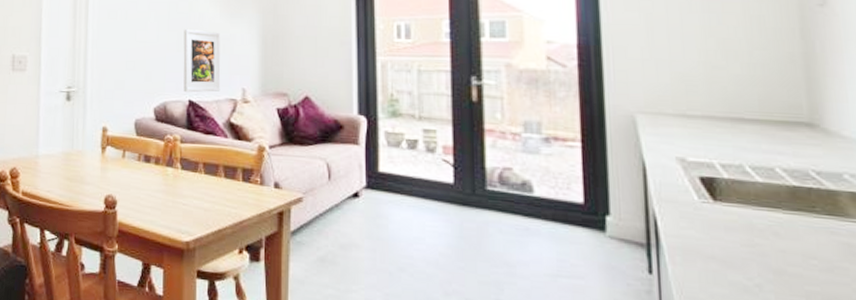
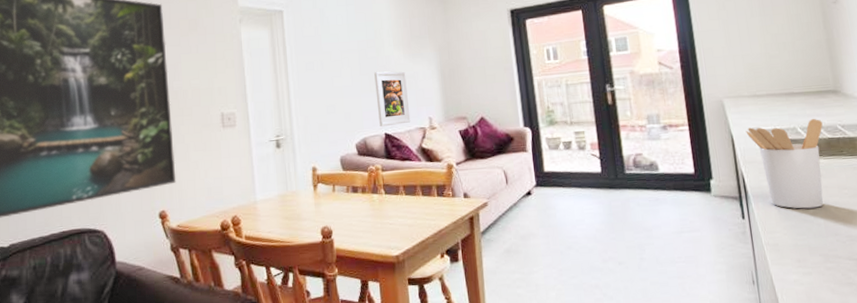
utensil holder: none [665,156,786,278] -> present [745,118,824,209]

